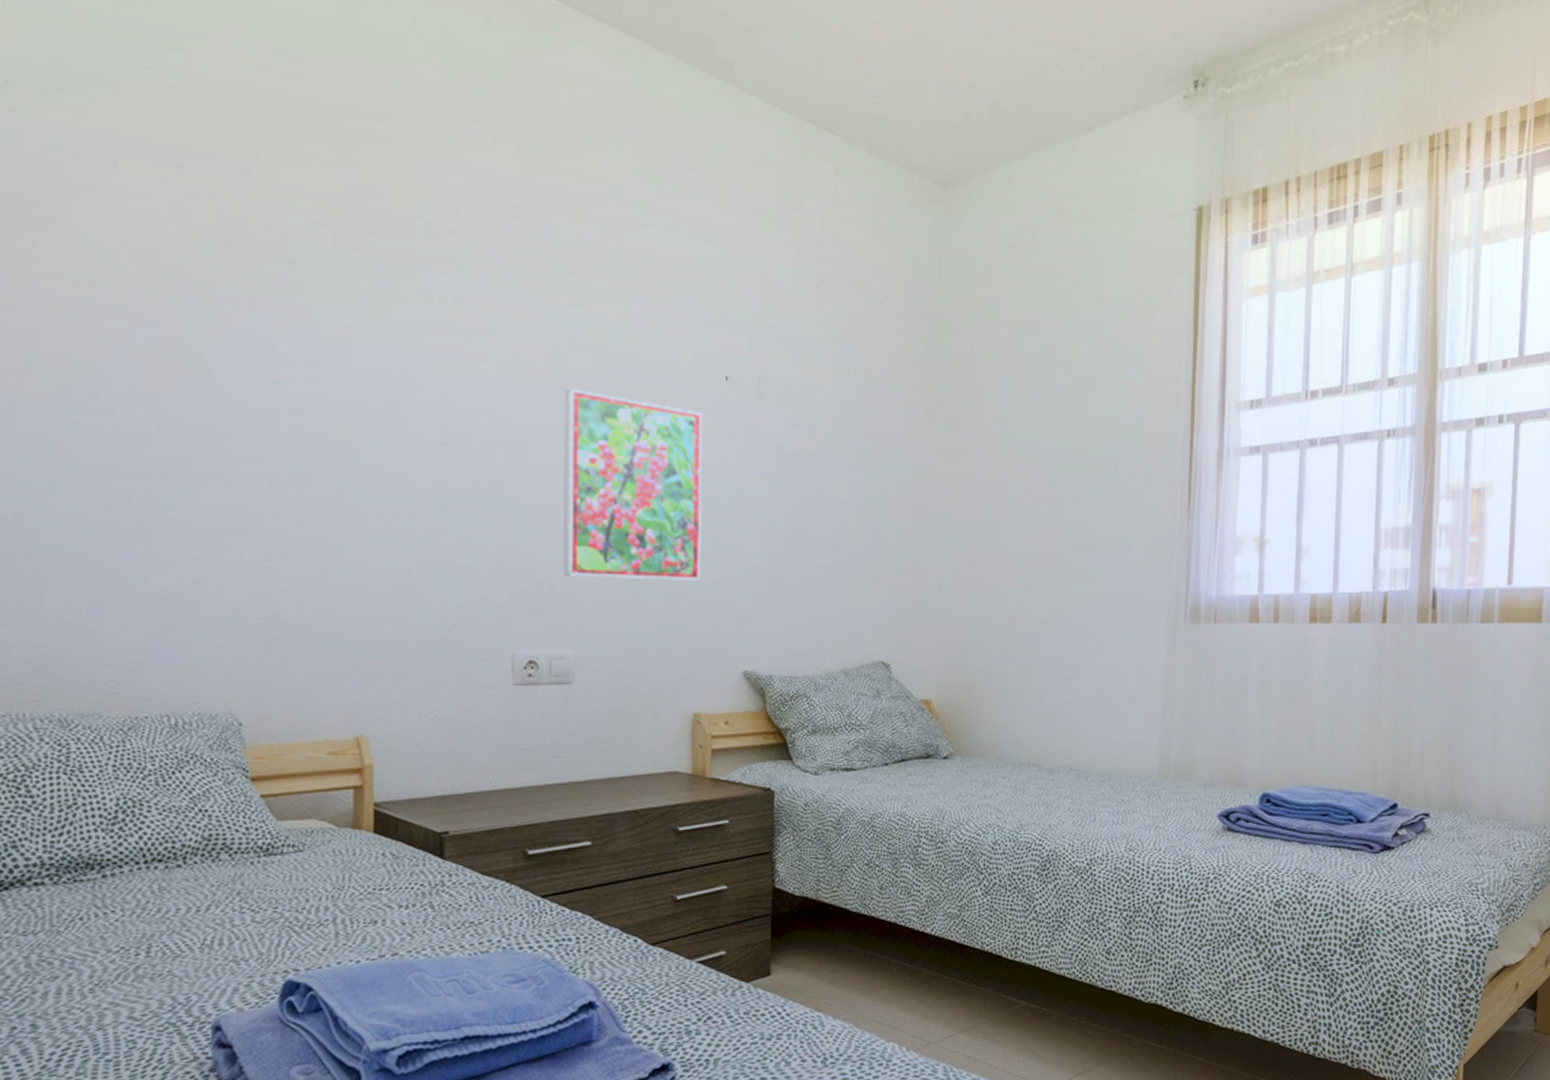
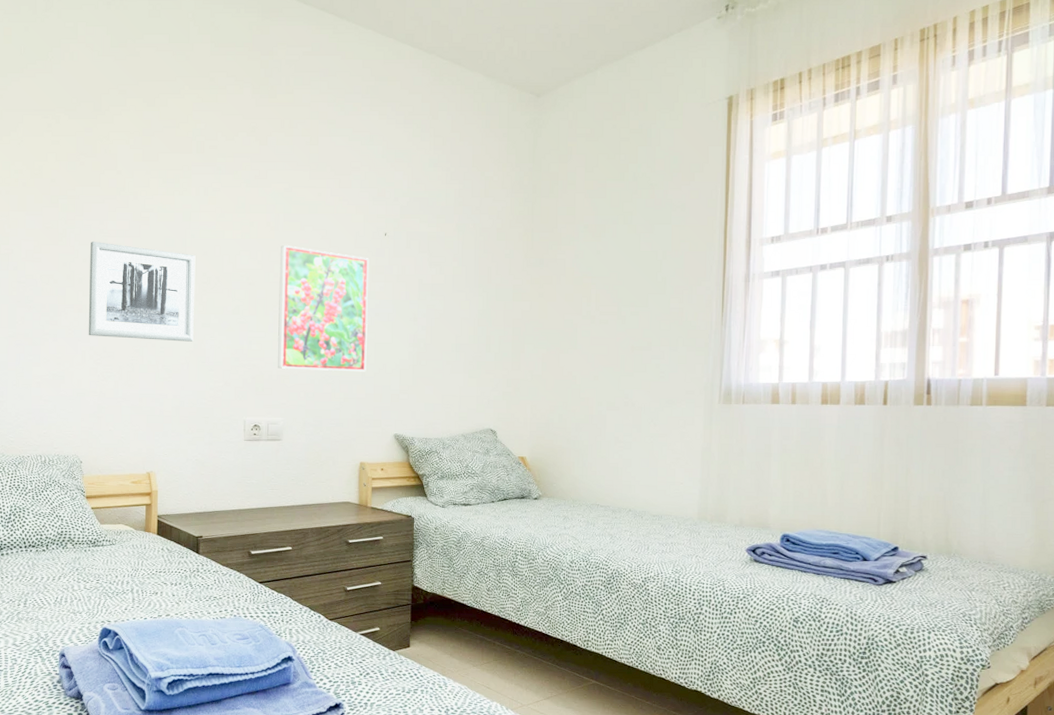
wall art: none [245,372,428,535] -> present [88,242,196,342]

